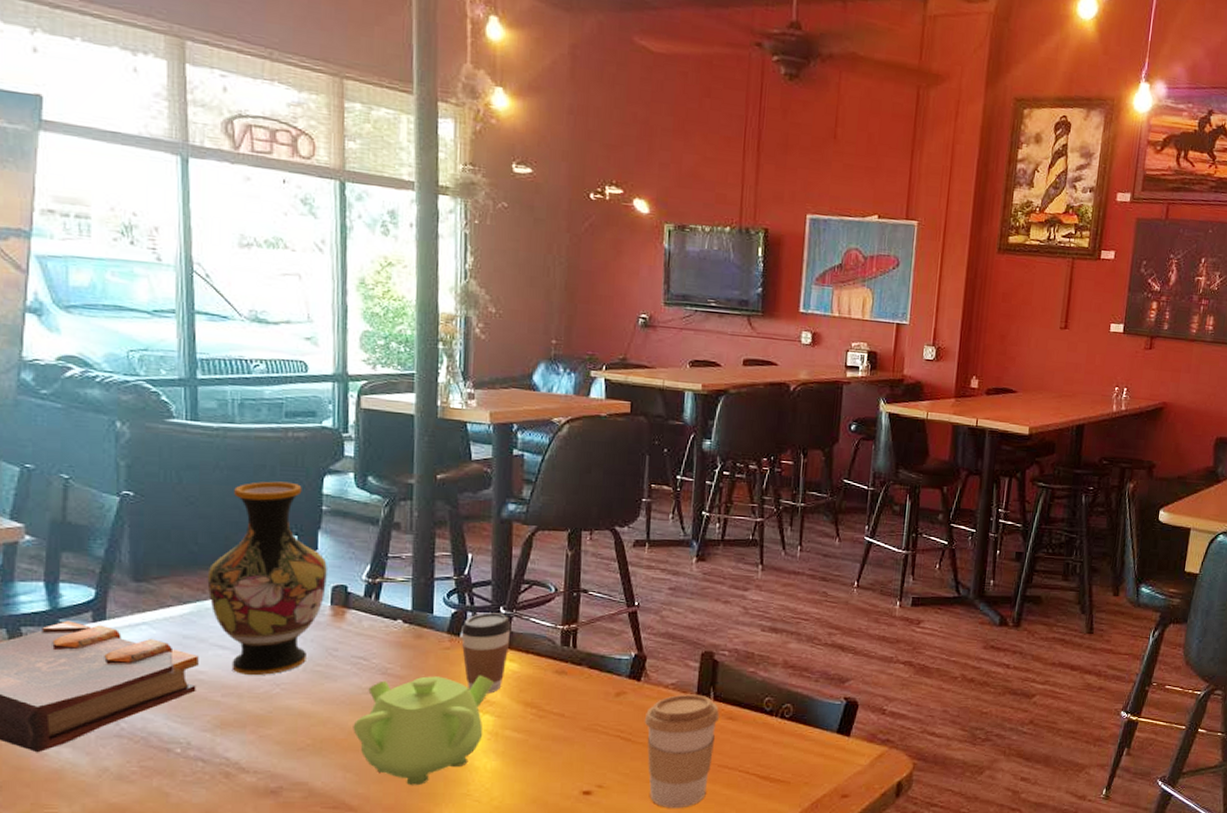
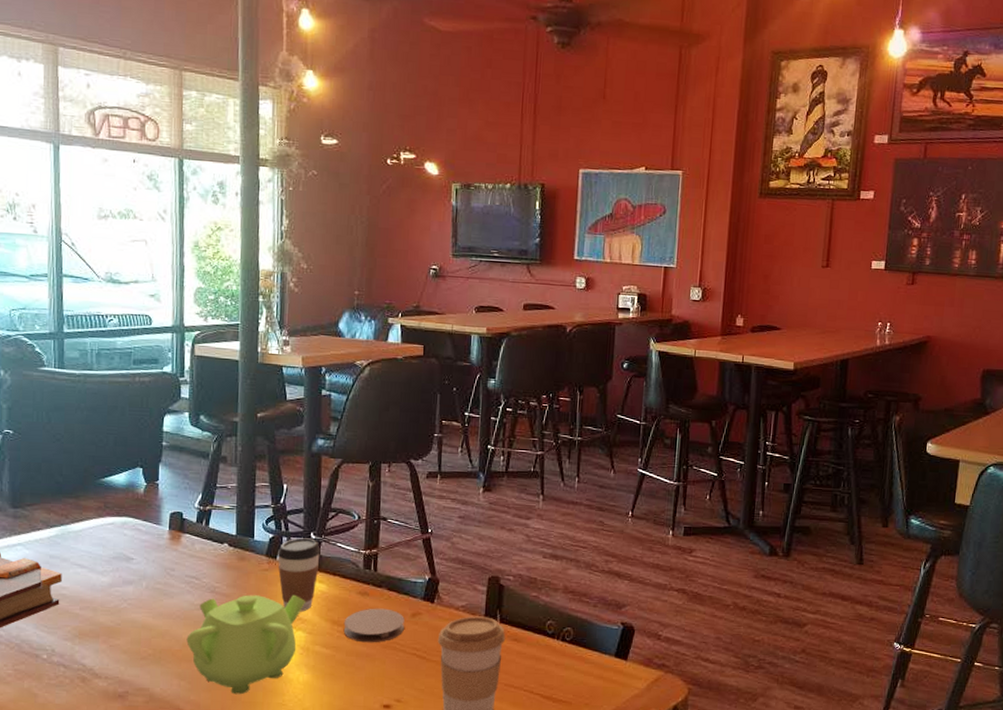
vase: present [207,481,327,675] -> none [69,420,166,591]
coaster: none [537,688,607,726] -> present [343,608,405,643]

